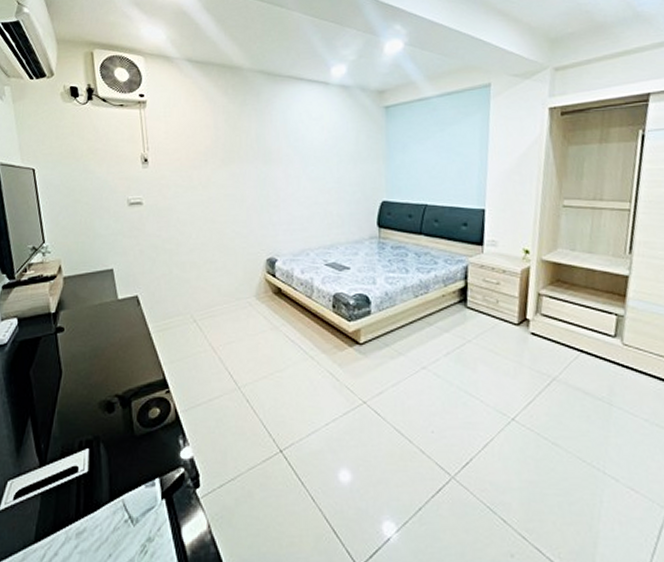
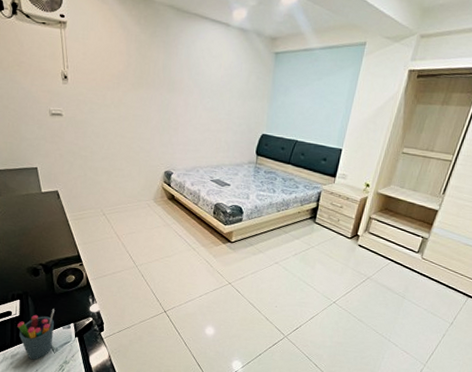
pen holder: none [85,458,134,539] -> present [17,309,54,360]

